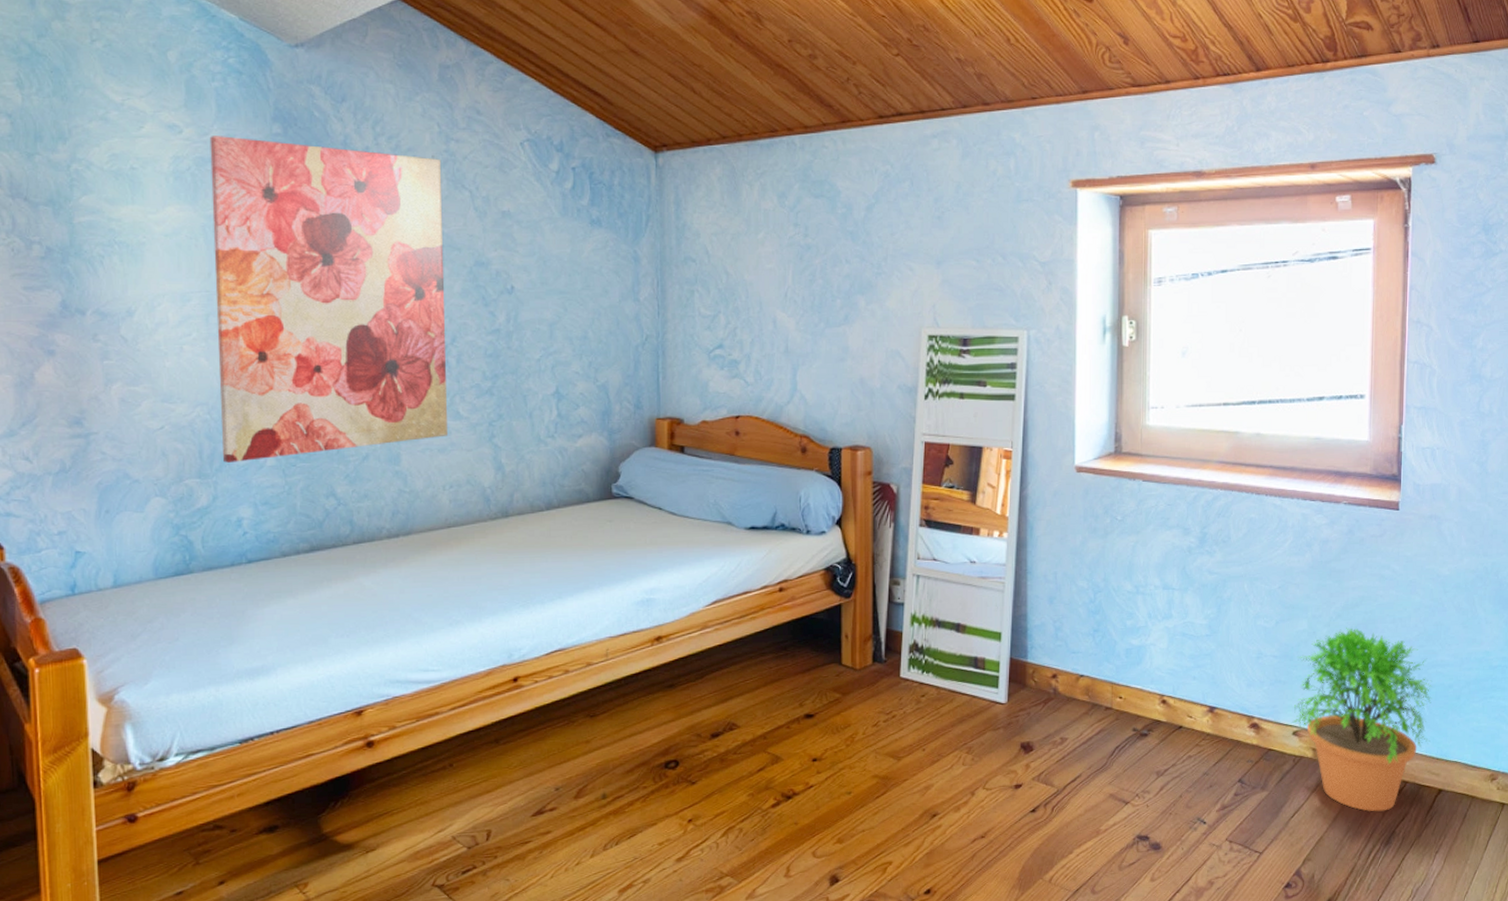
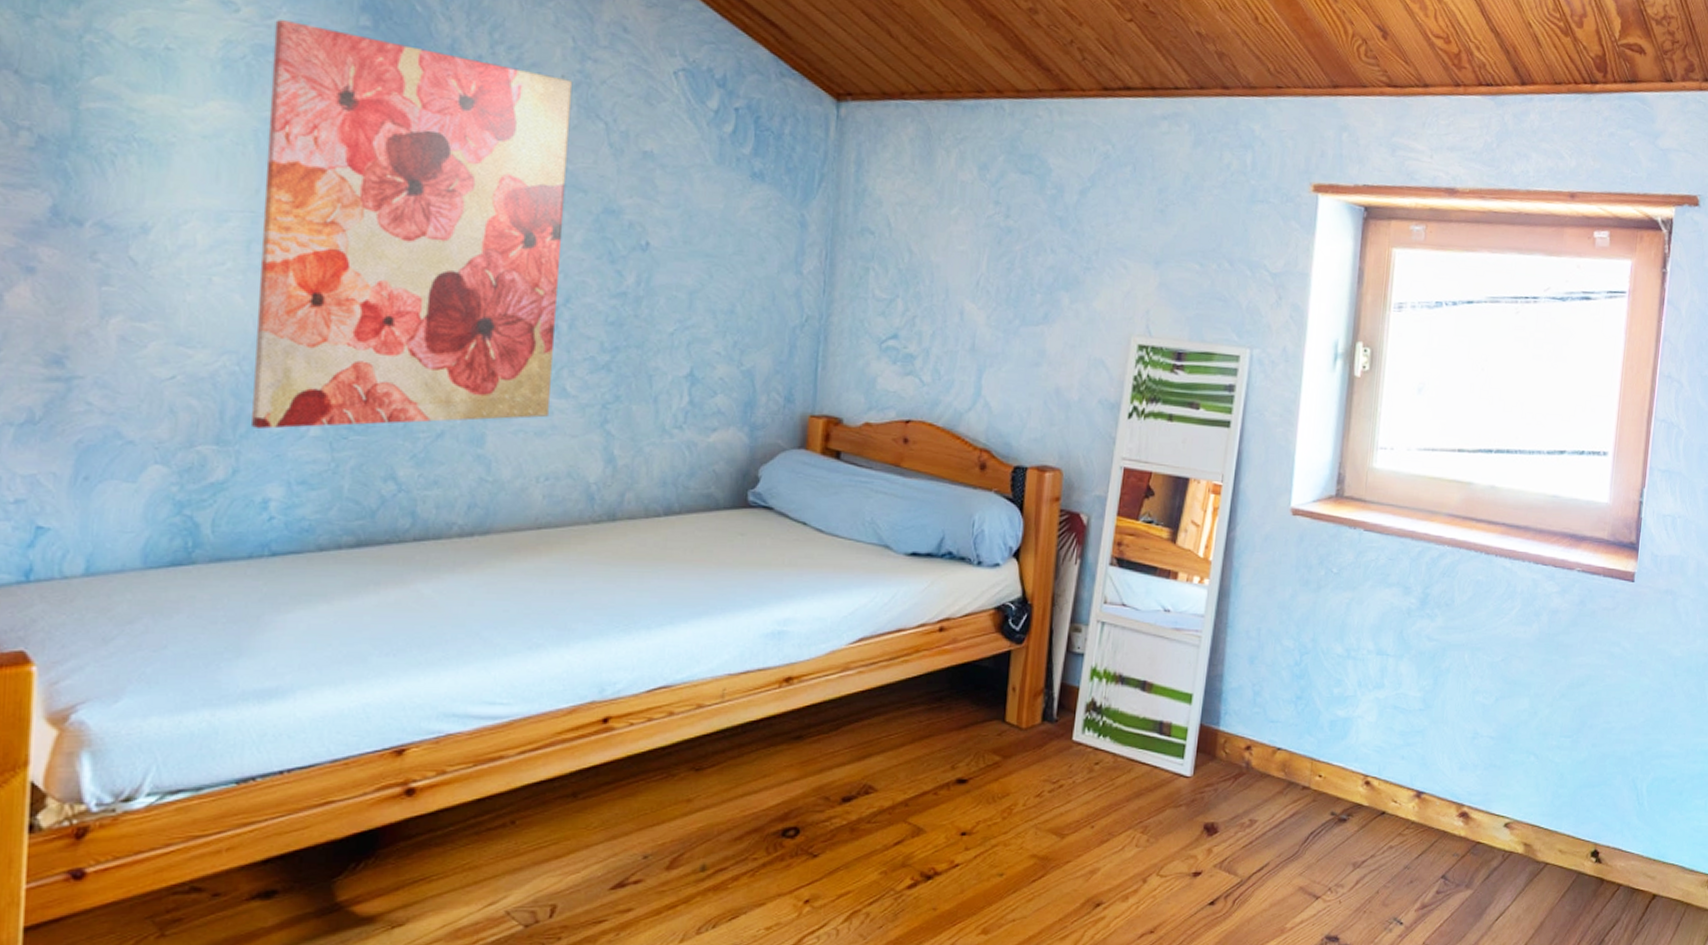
potted plant: present [1292,628,1432,812] -> none [1504,709,1655,917]

